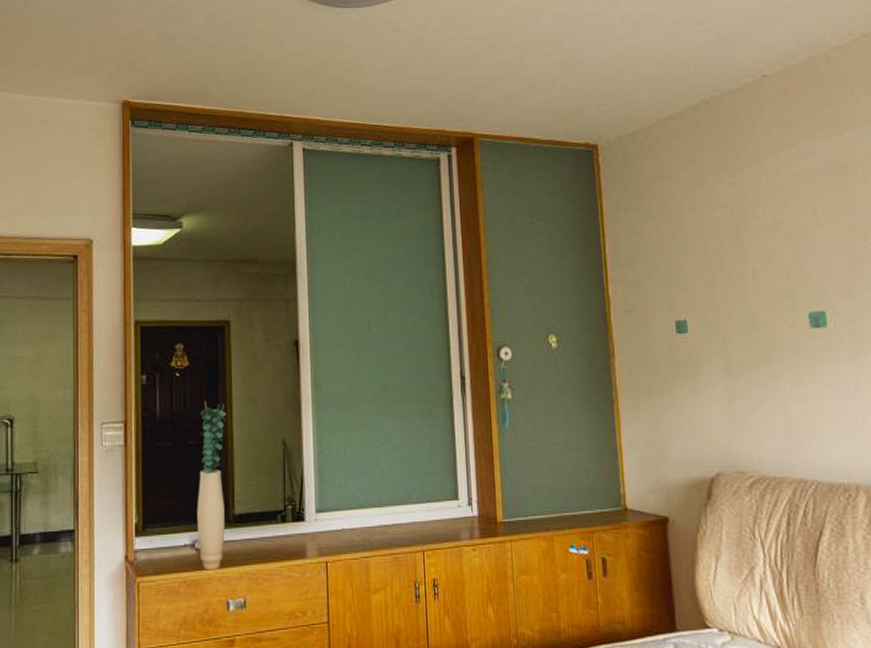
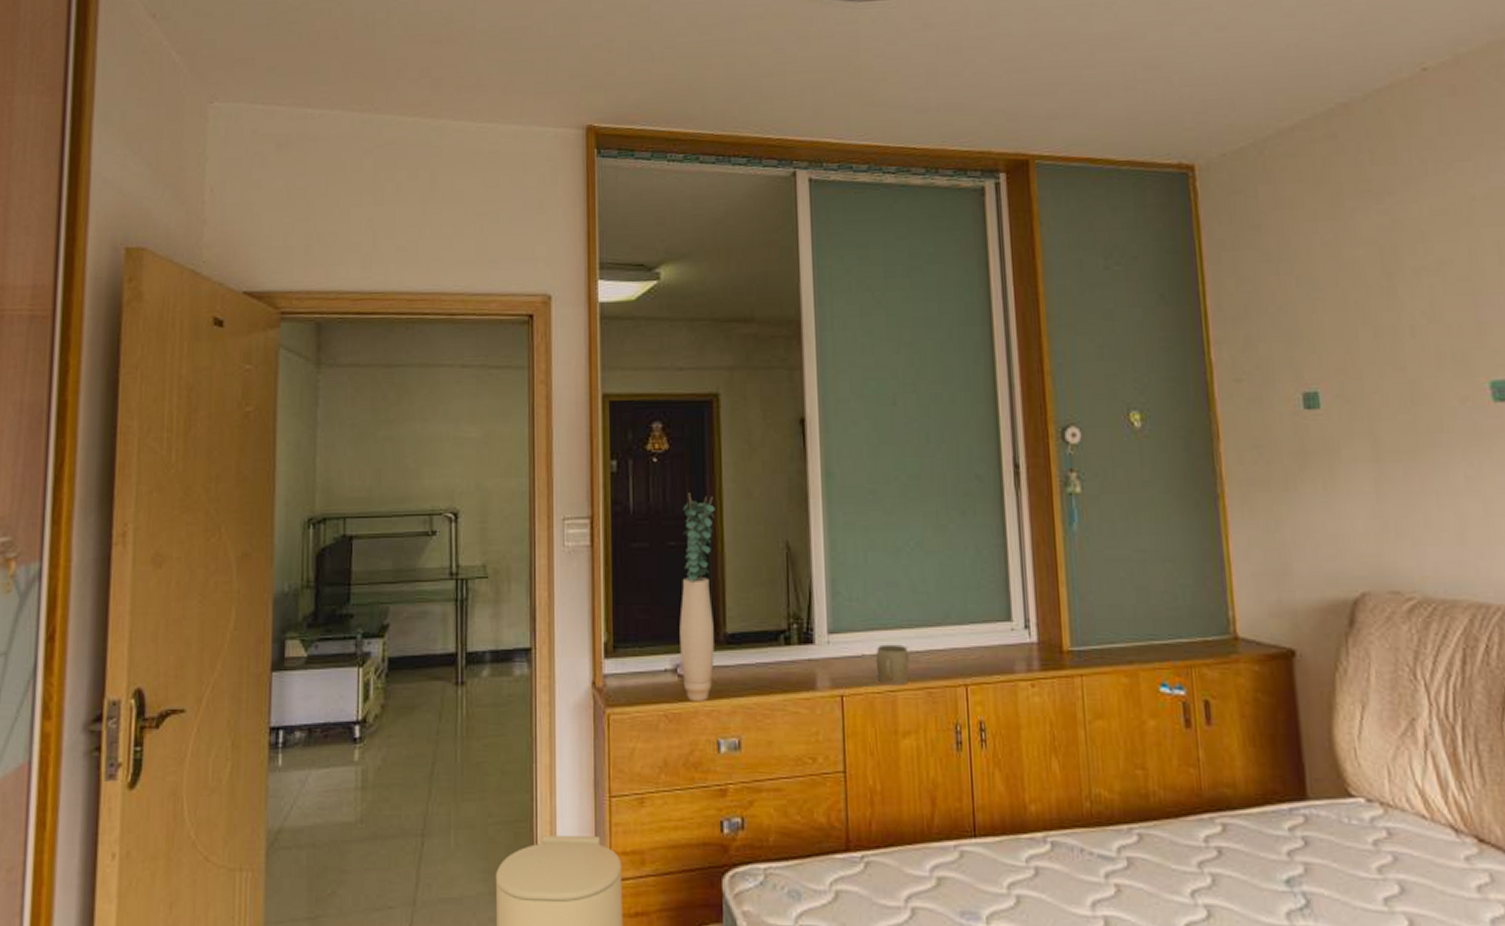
mug: none [353,520,380,554] -> present [875,644,910,687]

